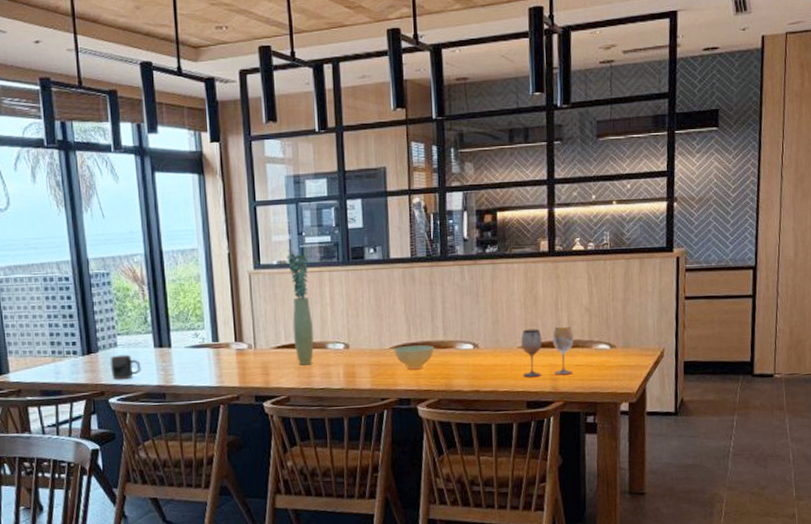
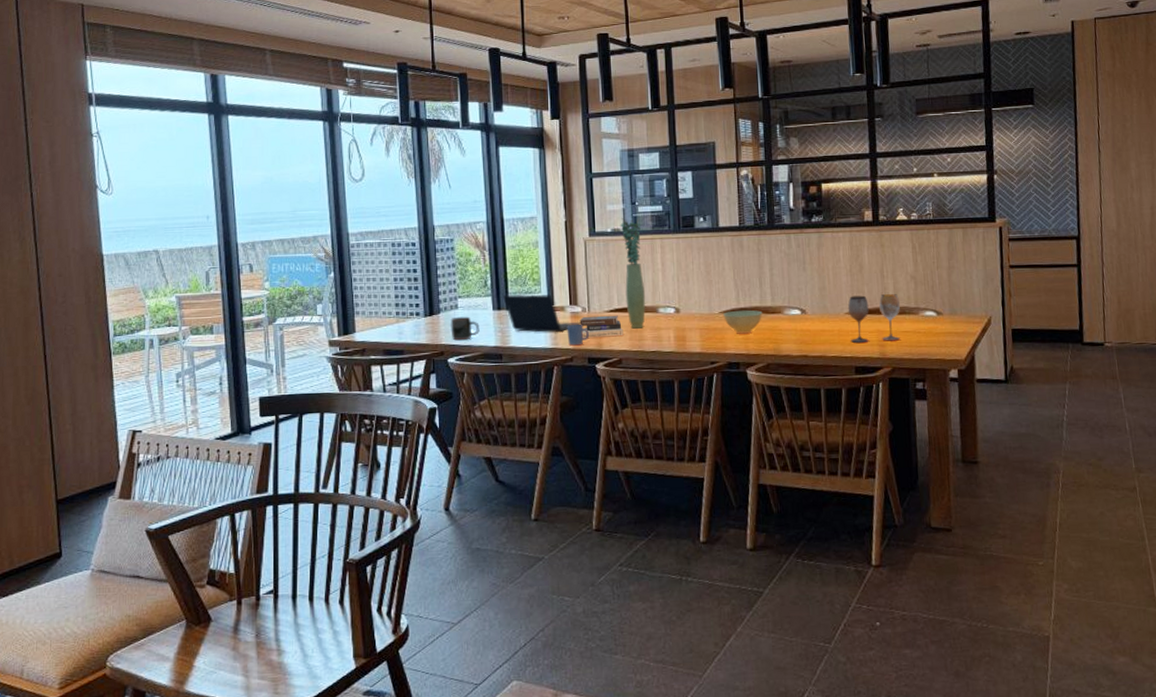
laptop: none [164,330,247,371] -> present [503,293,581,333]
mug: none [232,362,256,384] -> present [566,325,590,346]
books: none [245,351,291,377] -> present [580,315,624,339]

